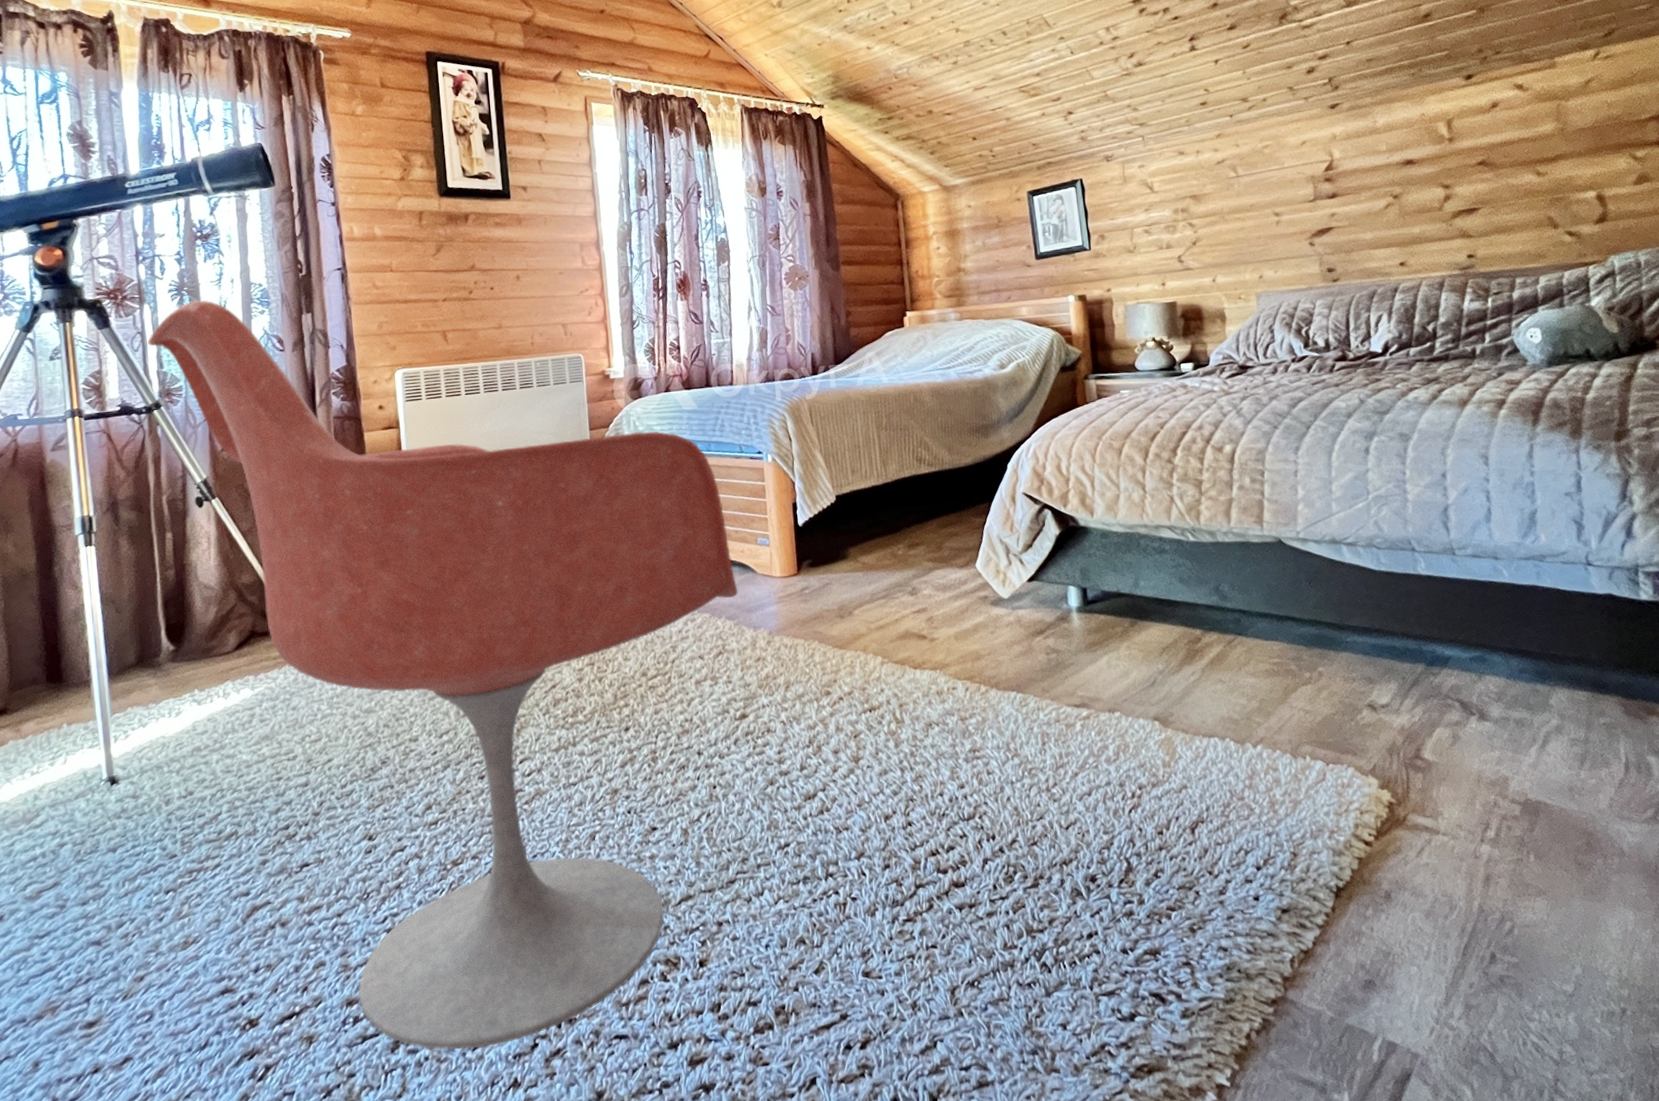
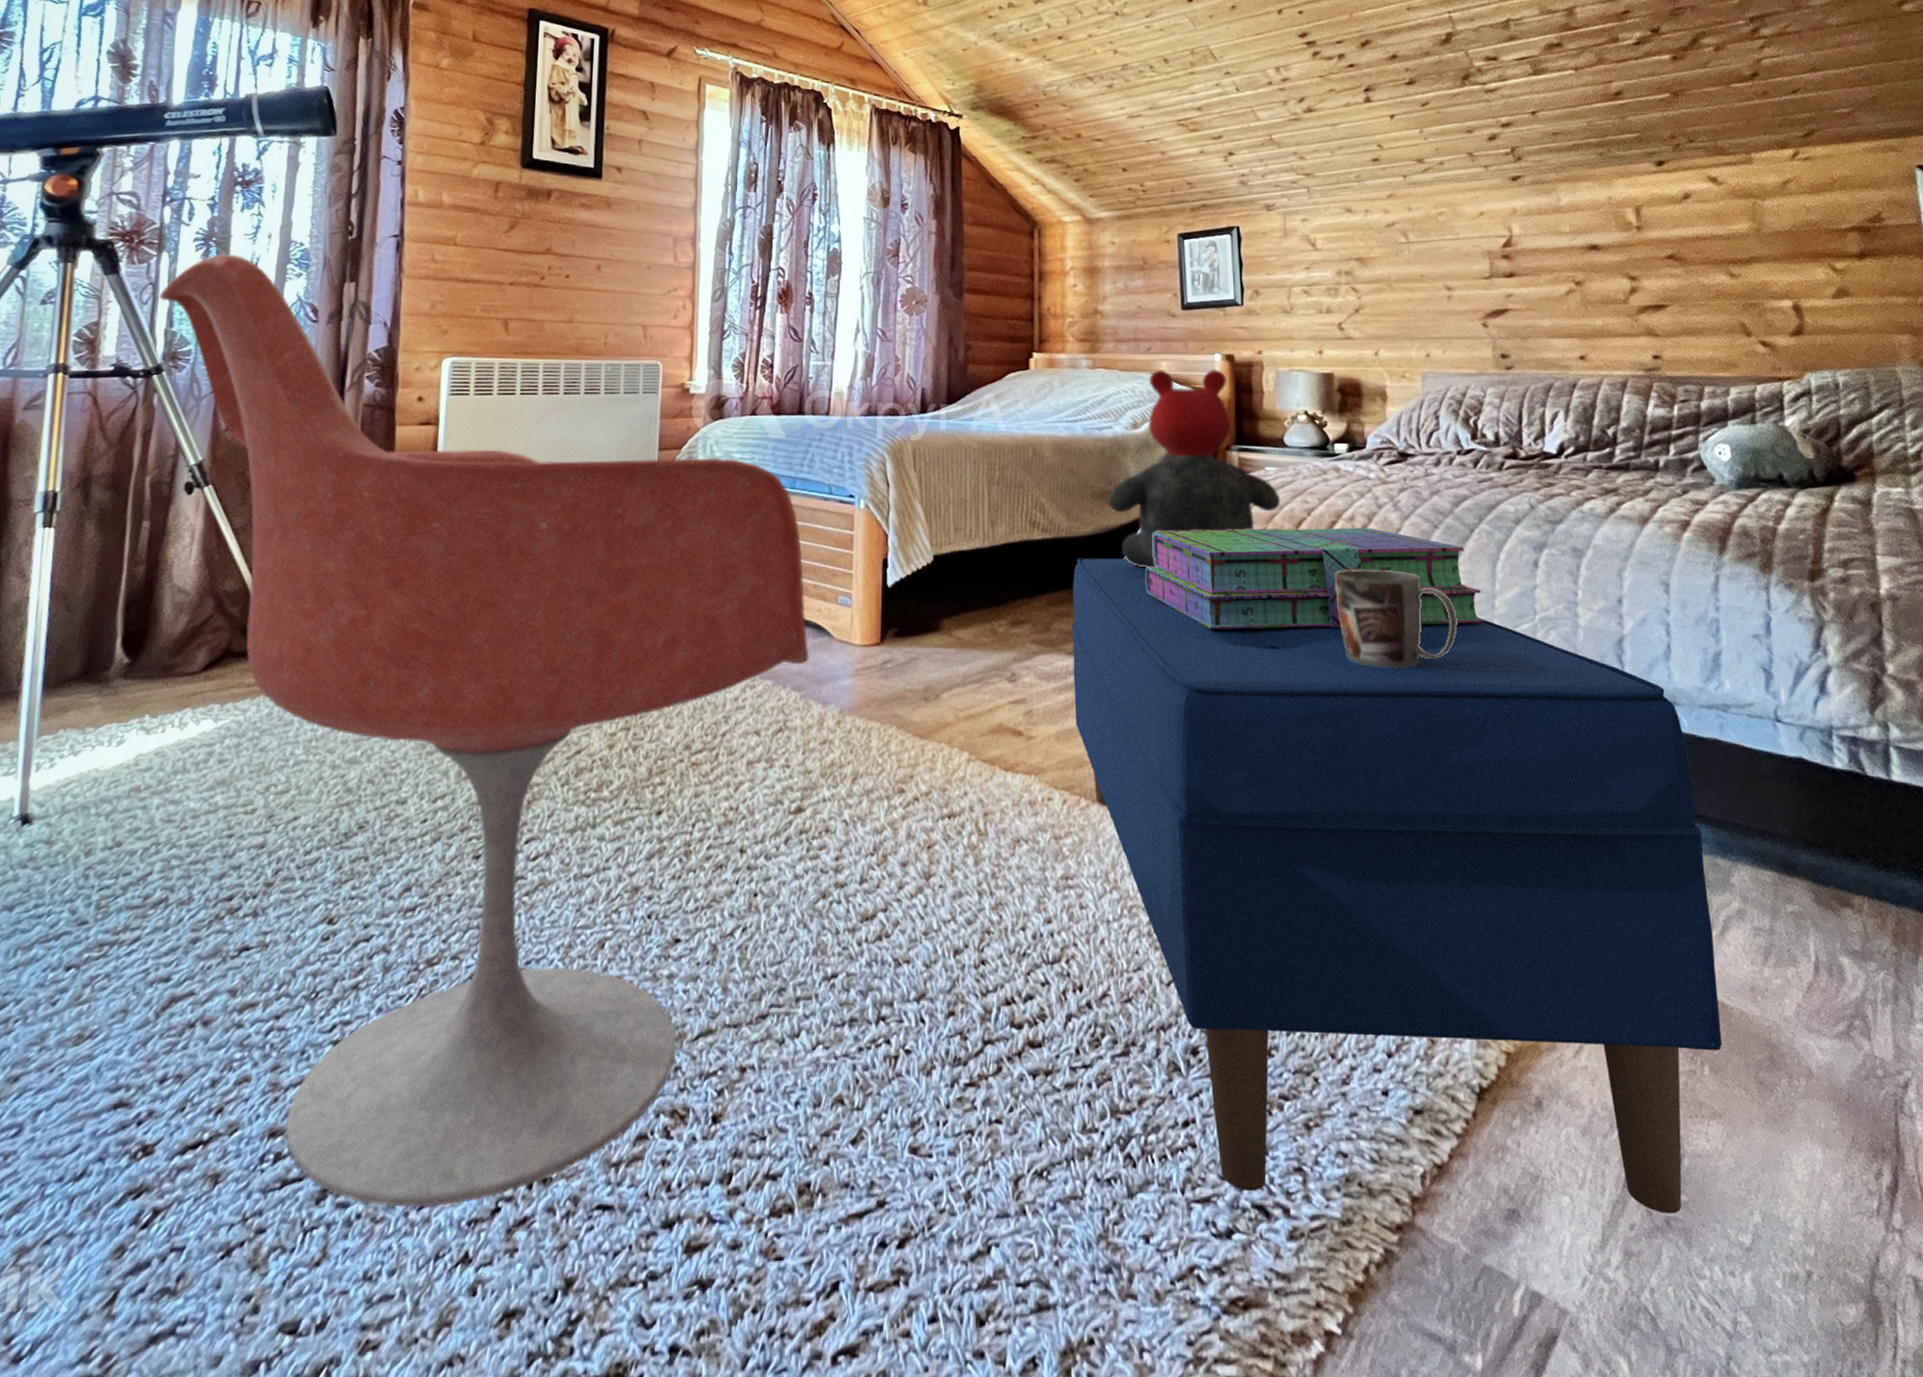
bench: none [958,482,1545,984] -> present [1072,558,1722,1214]
teddy bear: none [983,308,1136,488] -> present [1108,368,1281,568]
stack of books: none [1021,434,1323,536] -> present [1145,527,1484,630]
mug: none [1188,469,1300,553] -> present [1335,569,1458,669]

